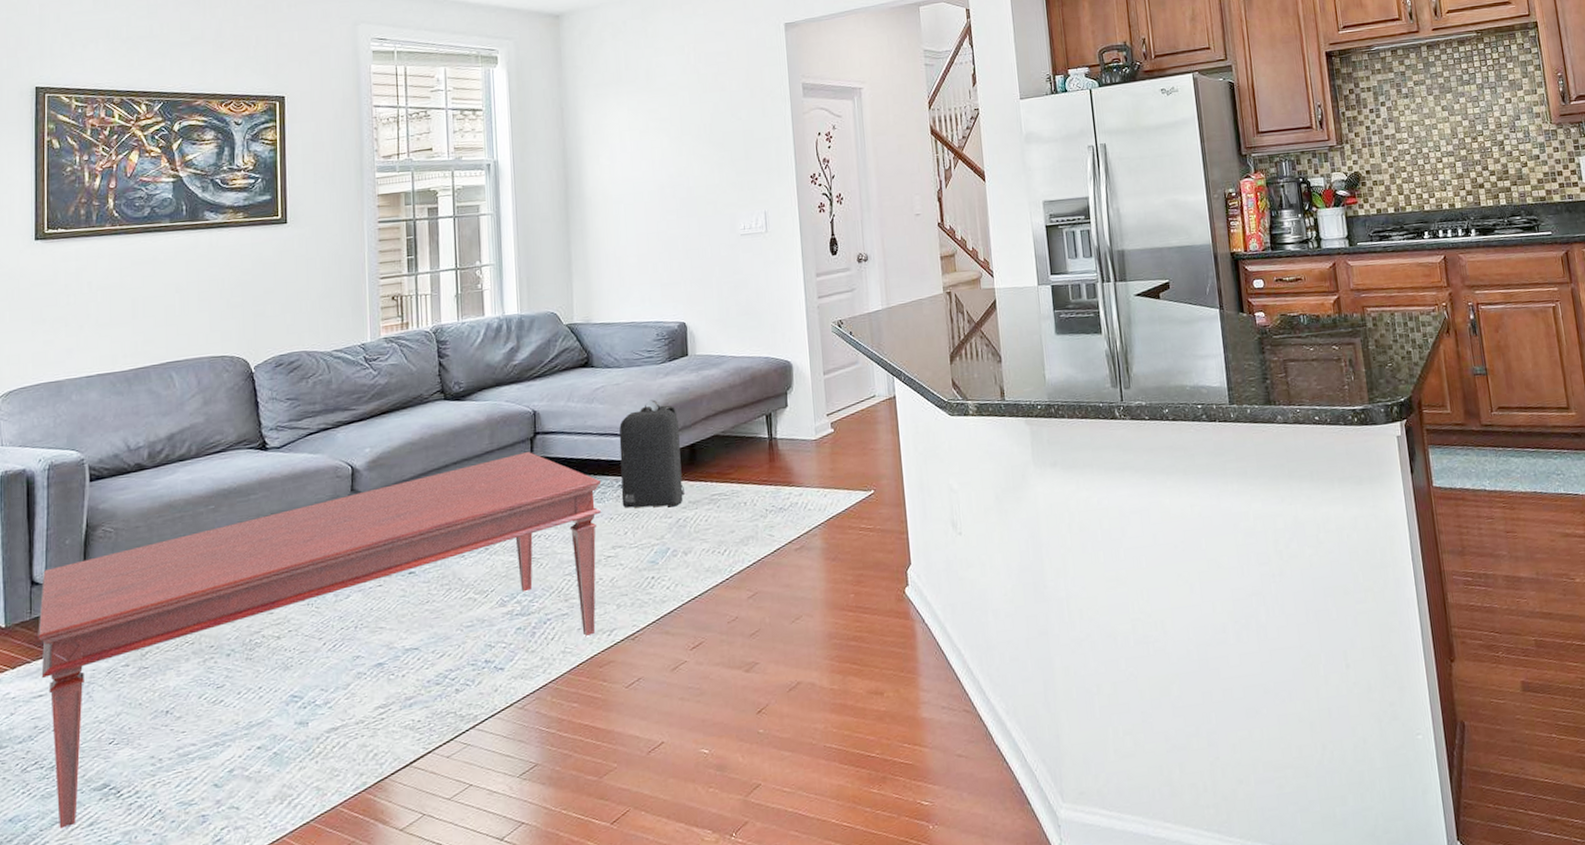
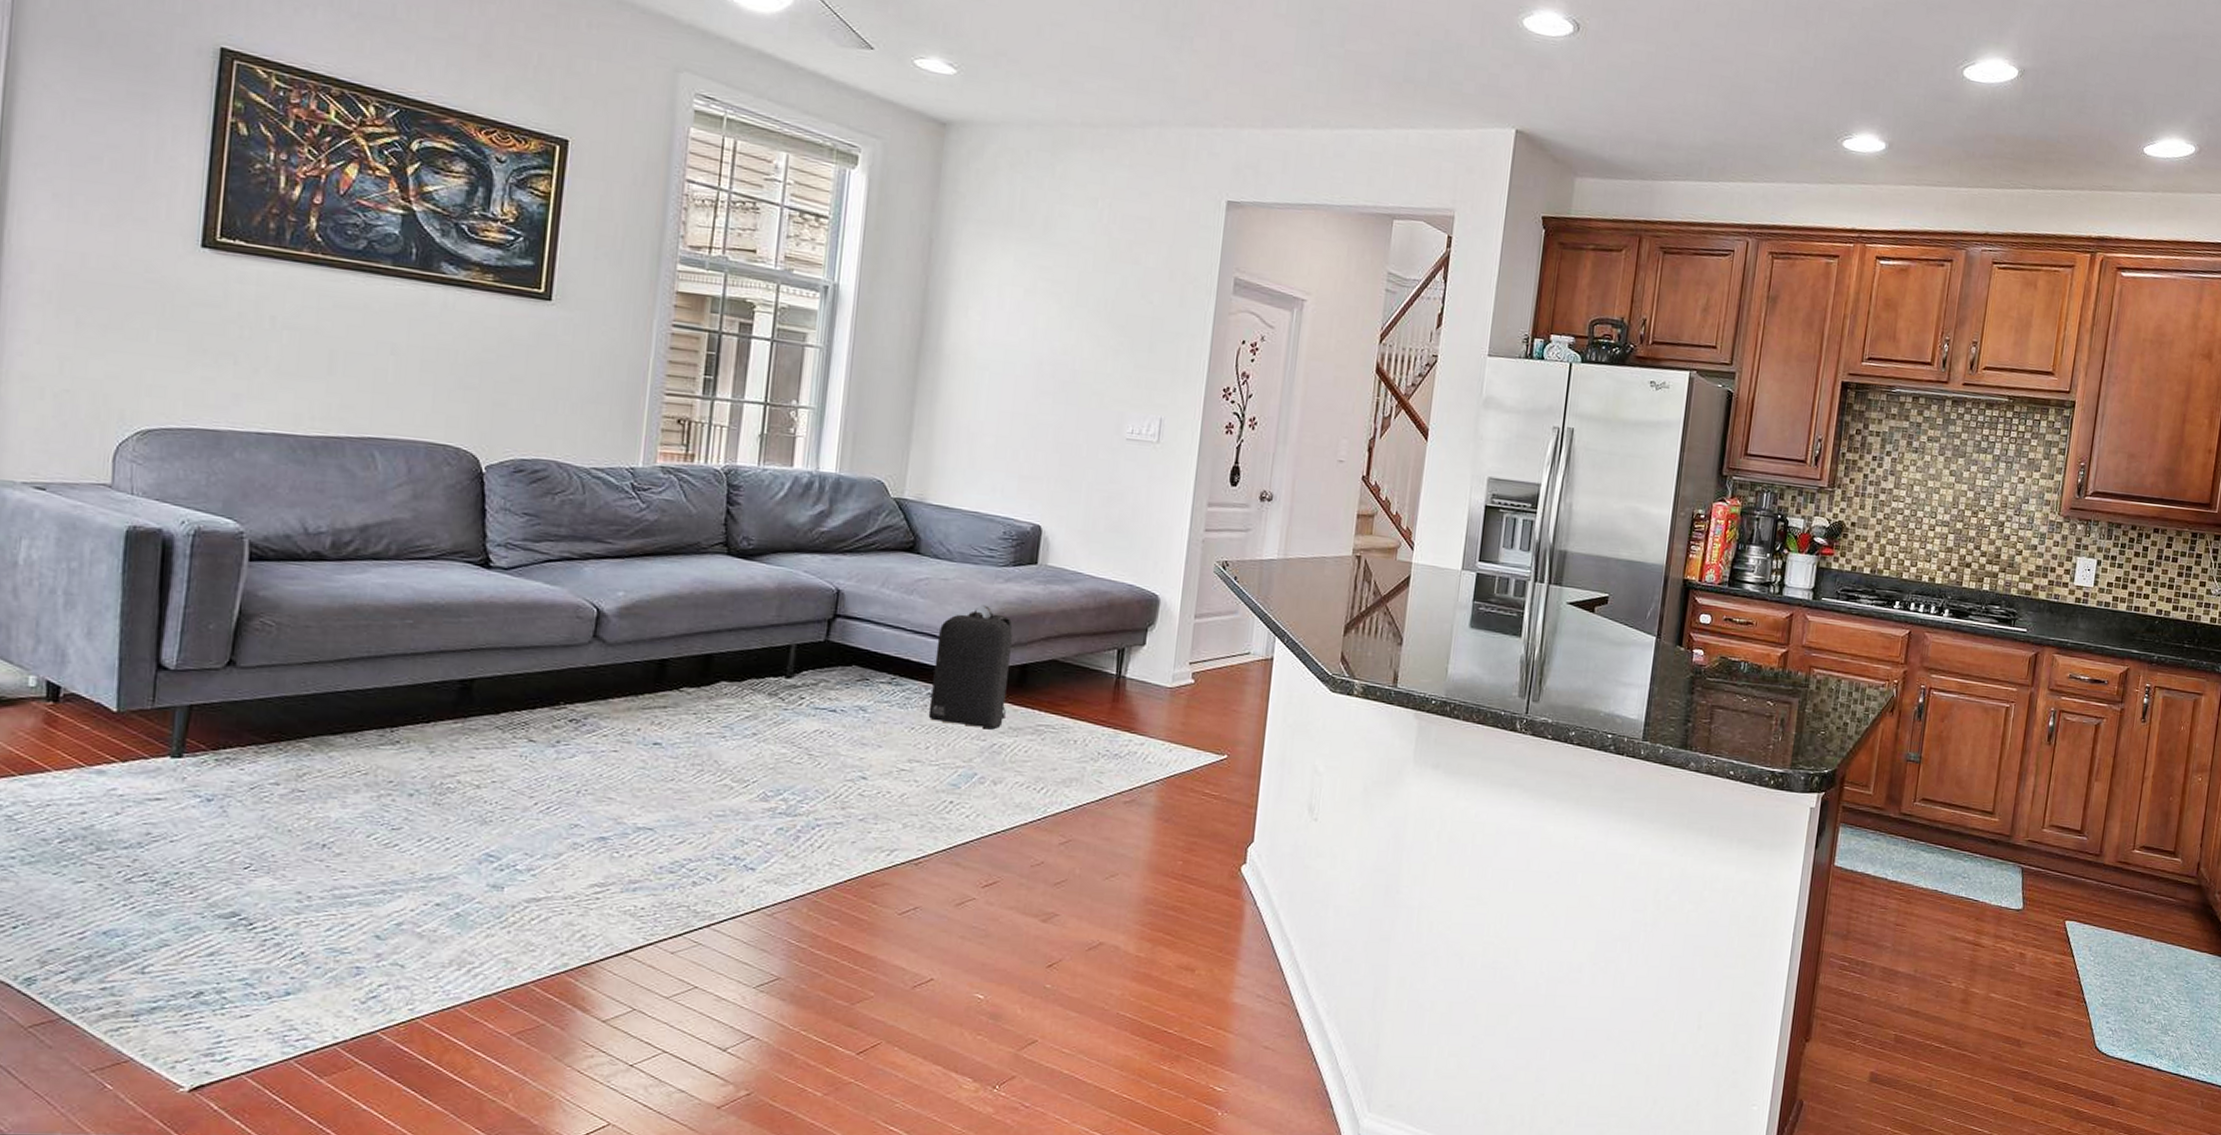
coffee table: present [38,452,602,829] -> none [160,634,908,953]

